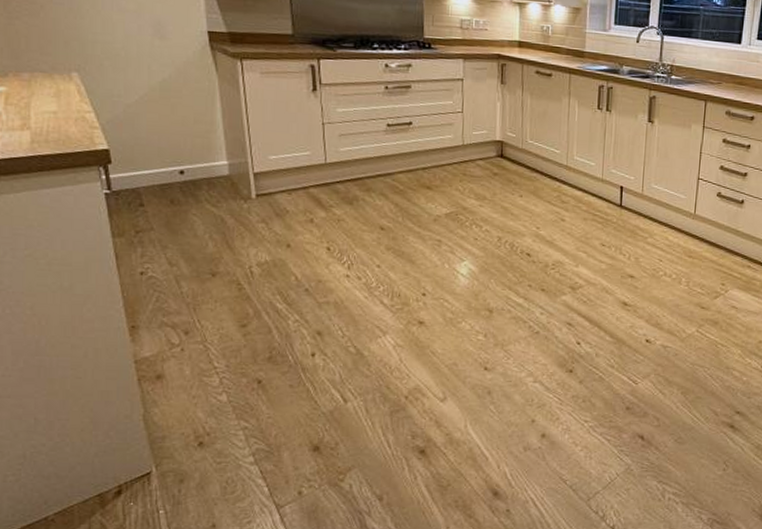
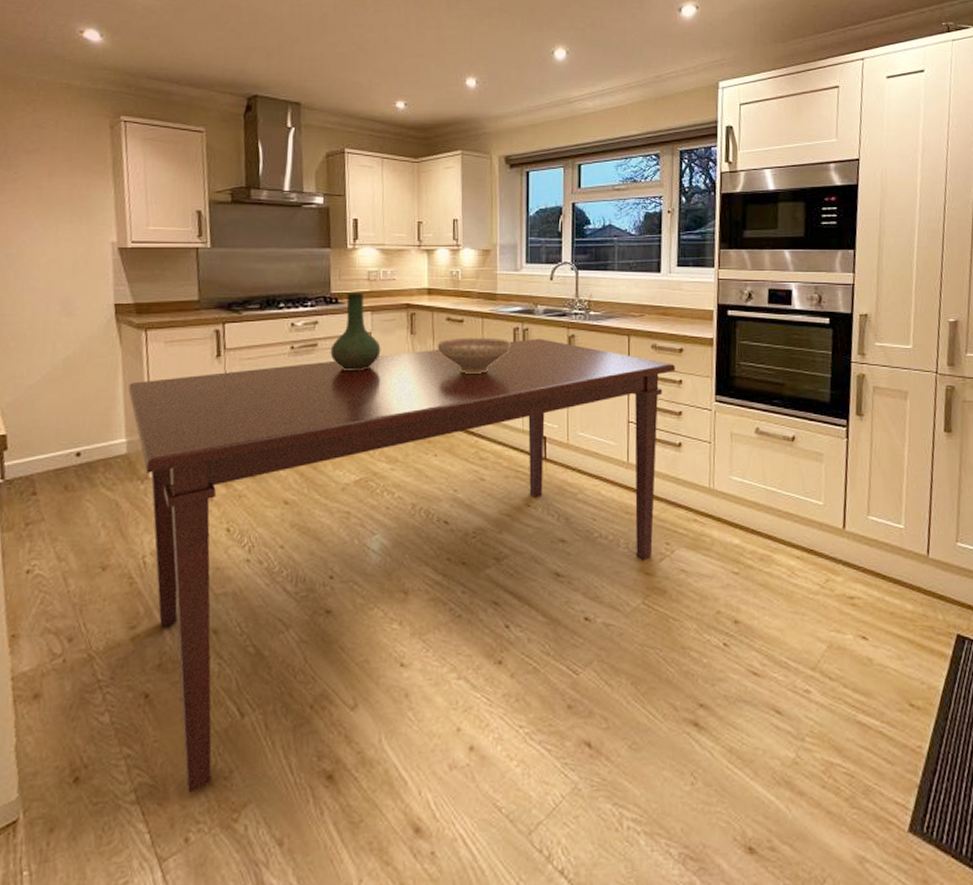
dining table: none [227,97,746,459] -> present [128,338,676,793]
vase: none [423,39,472,115] -> present [330,292,381,371]
decorative bowl: none [525,90,595,126] -> present [437,337,510,374]

